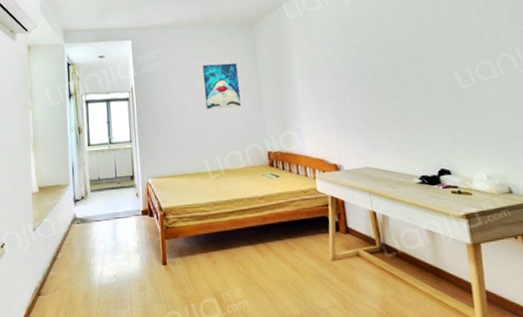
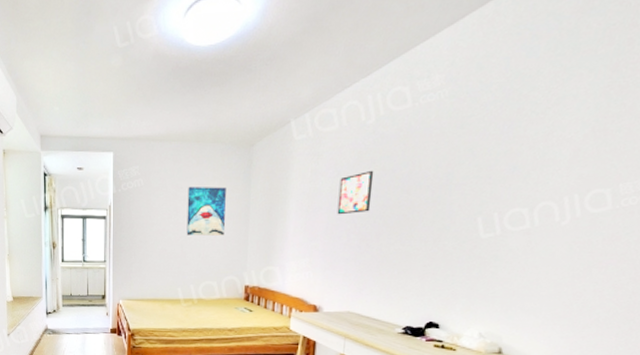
wall art: none [333,39,364,79] -> present [337,170,374,215]

